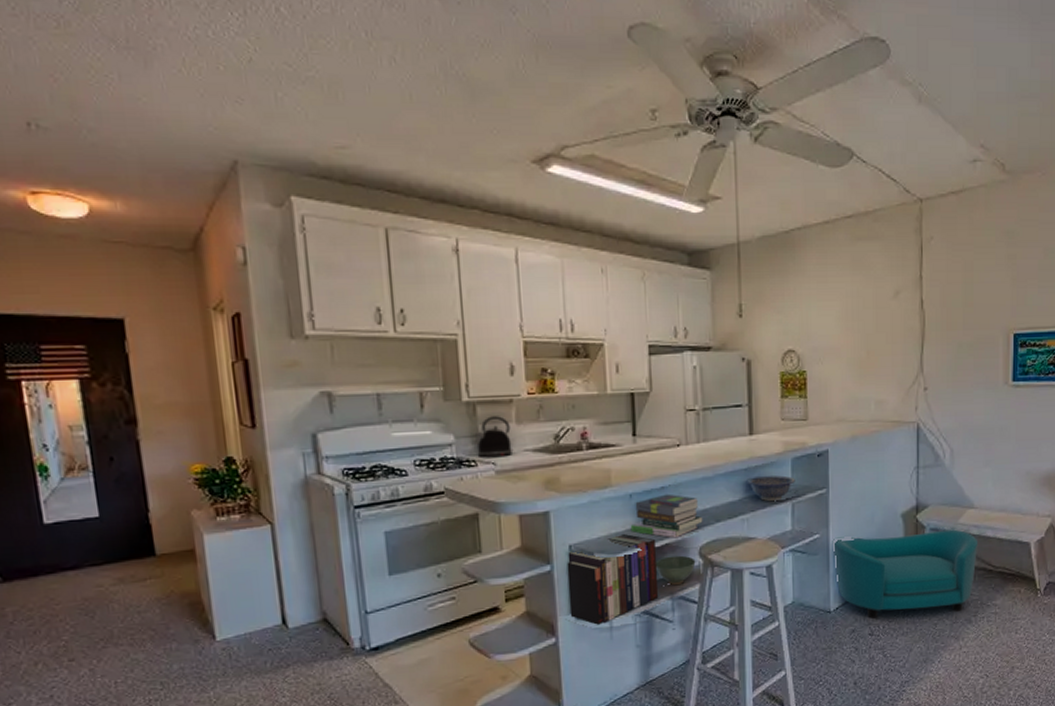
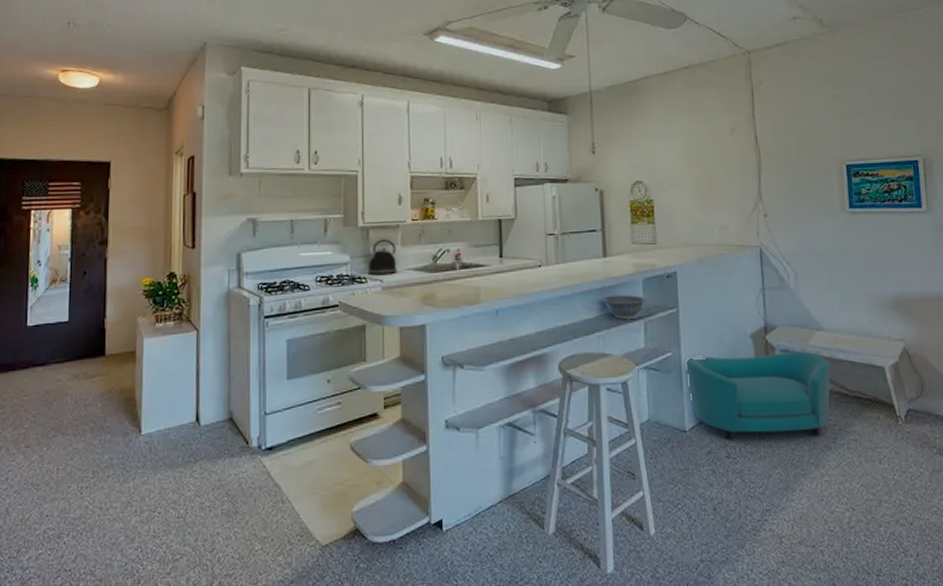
books: present [567,533,659,625] -> none [439,346,522,435]
books: present [630,494,703,538] -> none [496,310,562,353]
bowl: present [656,555,696,586] -> none [519,369,556,399]

